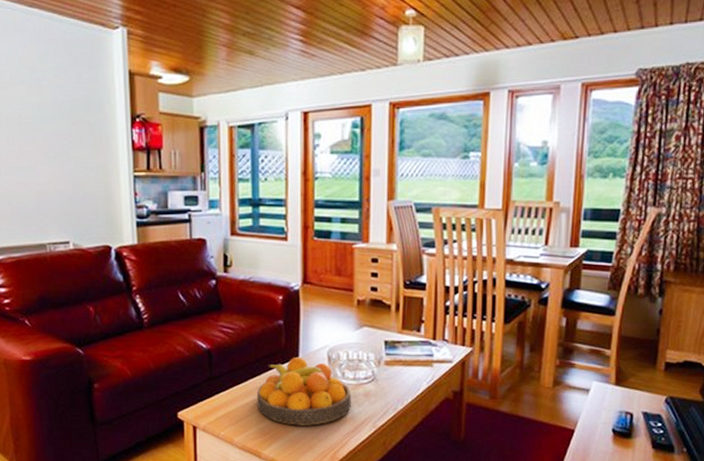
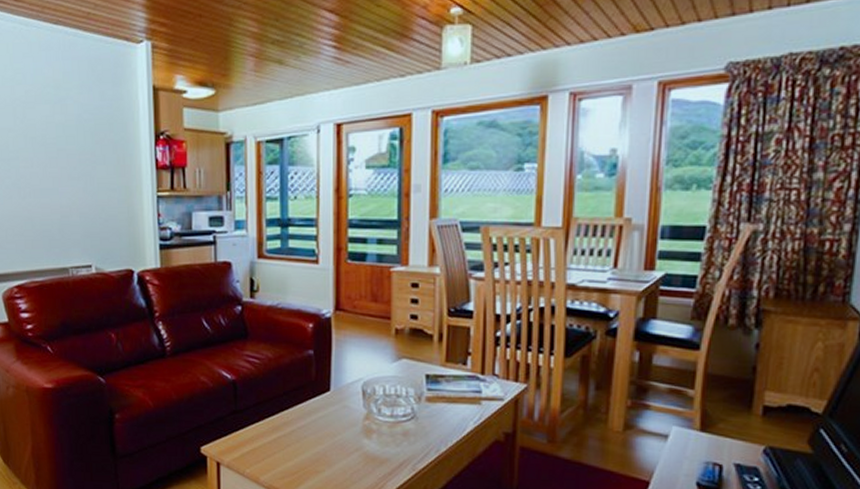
fruit bowl: present [256,356,352,426] -> none [284,390,389,466]

